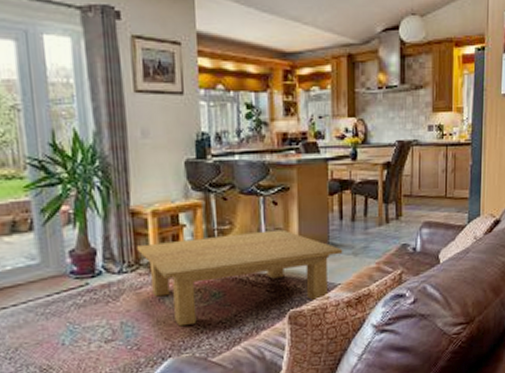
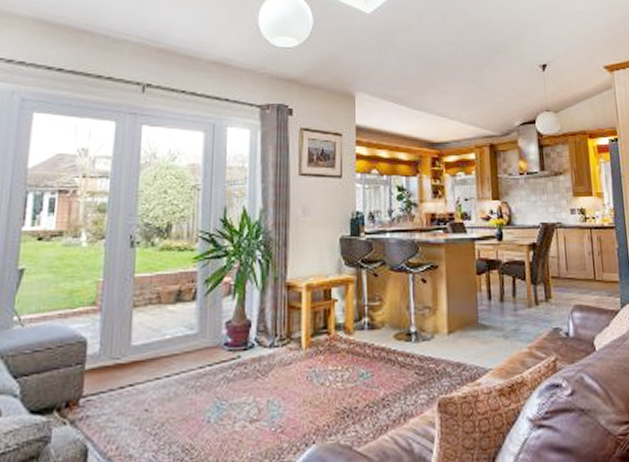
coffee table: present [136,229,343,327] -> none [288,308,493,409]

